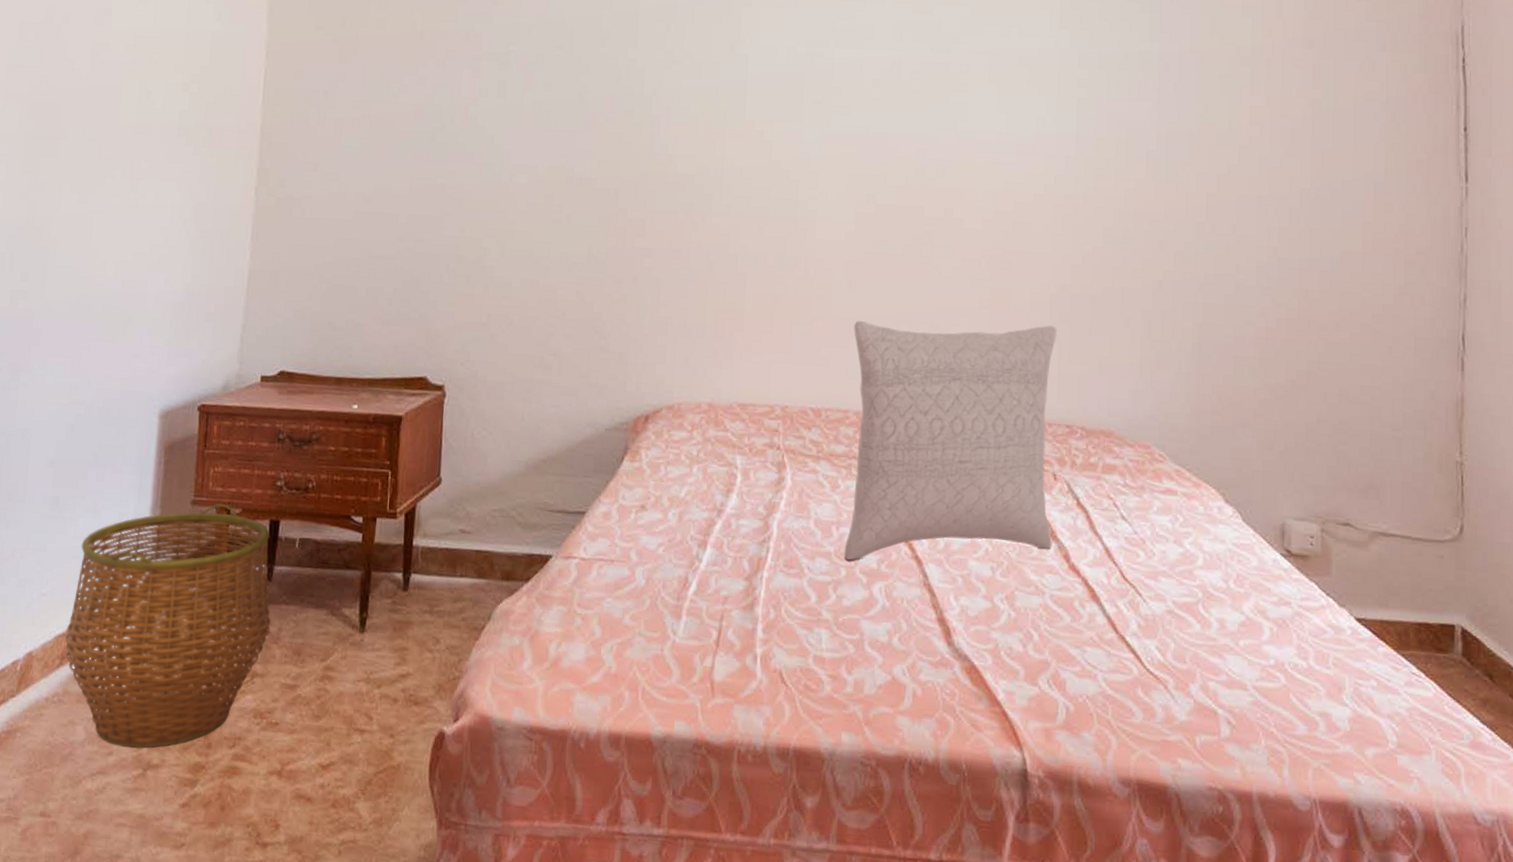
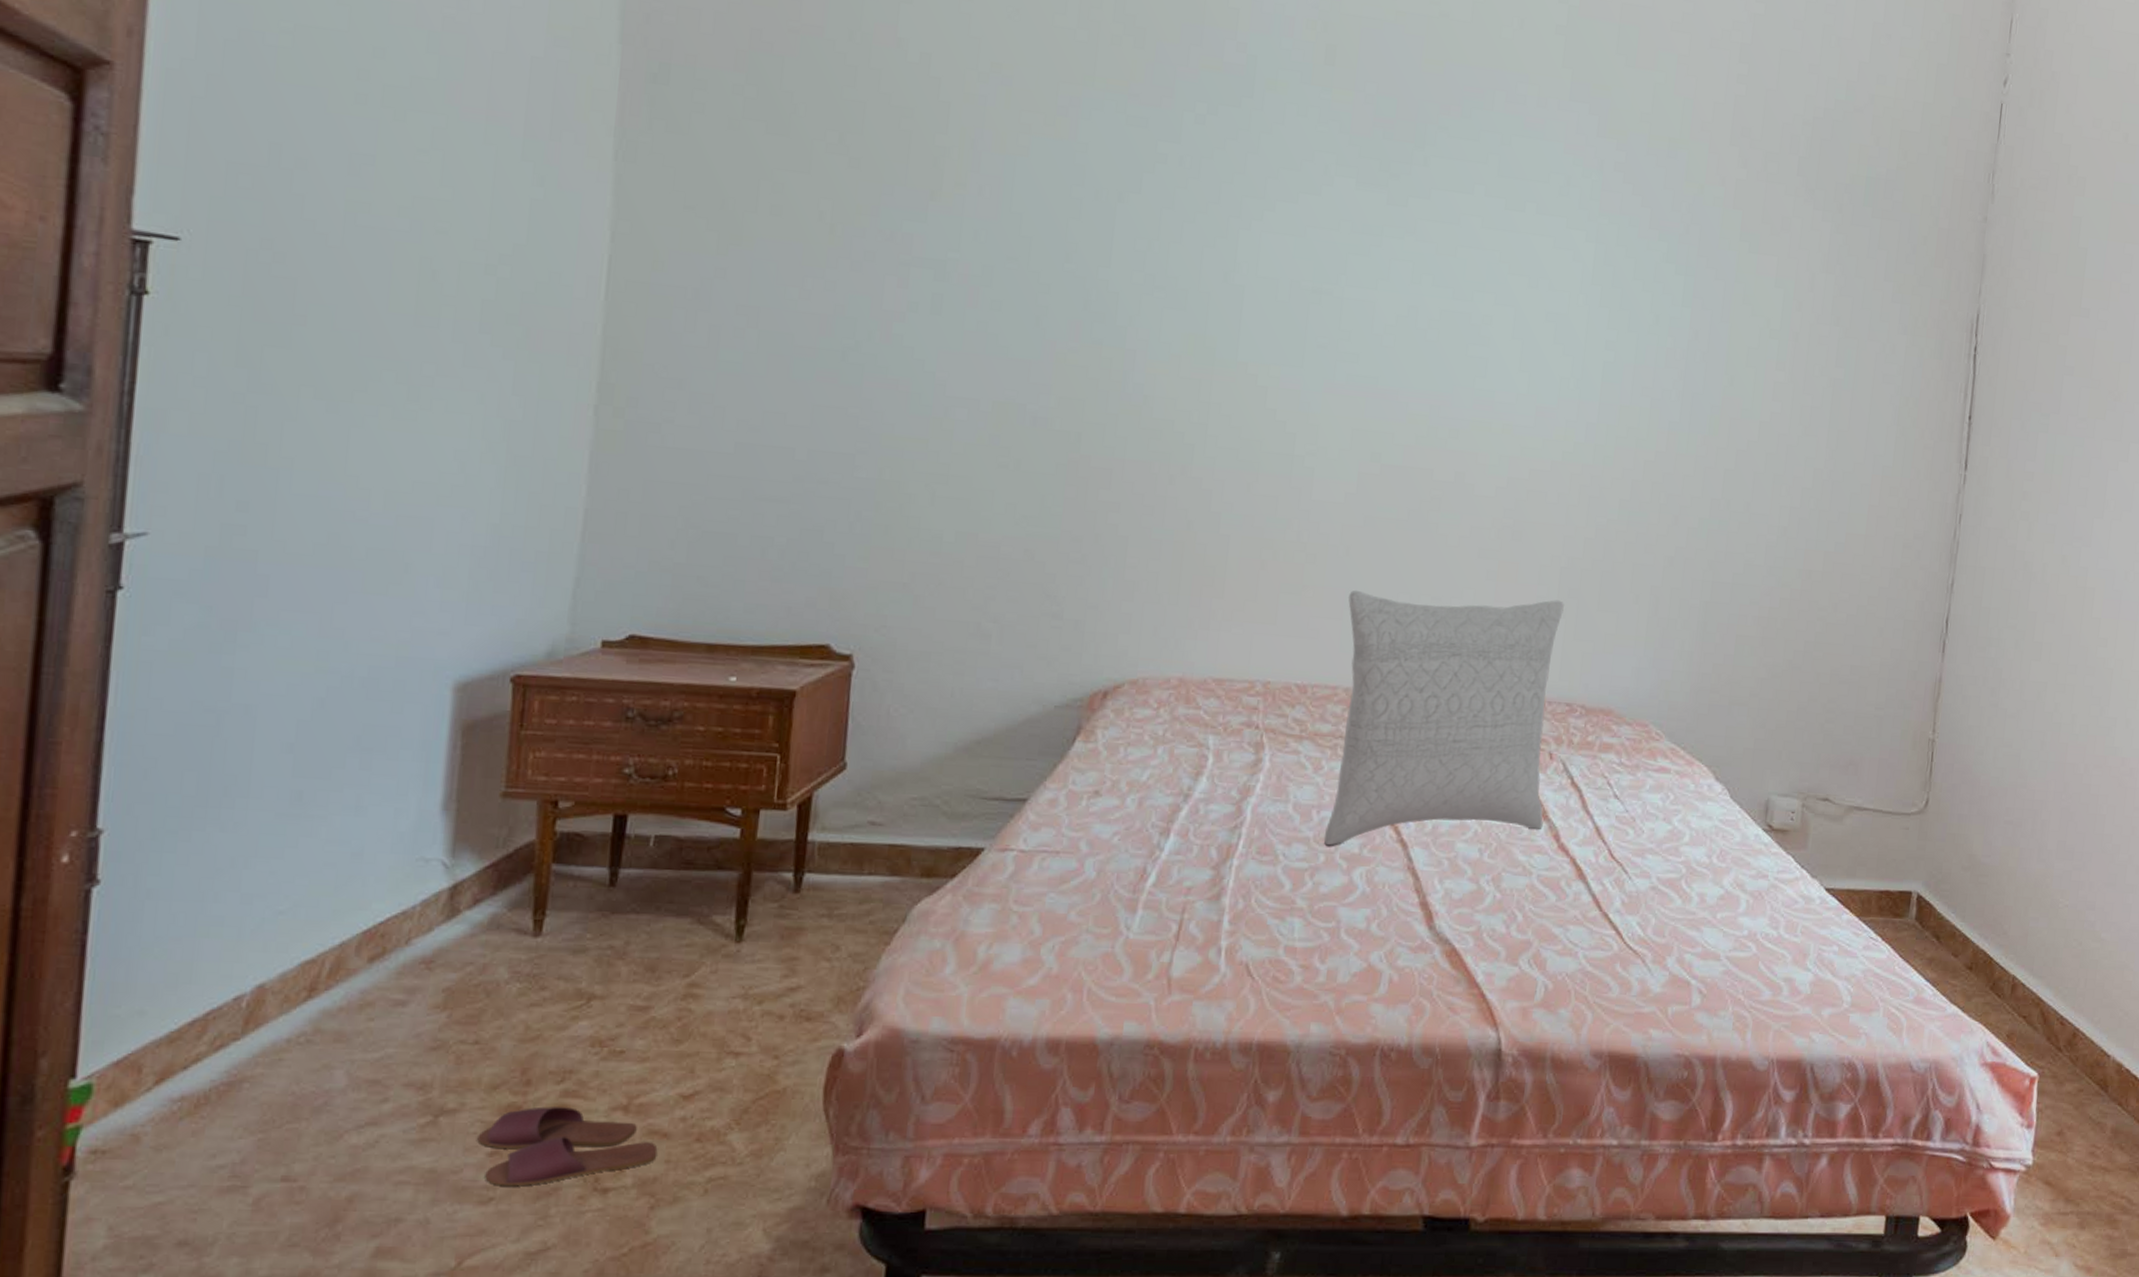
basket: present [64,503,271,749] -> none [314,795,615,1092]
slippers: none [173,767,303,836] -> present [477,1106,658,1187]

